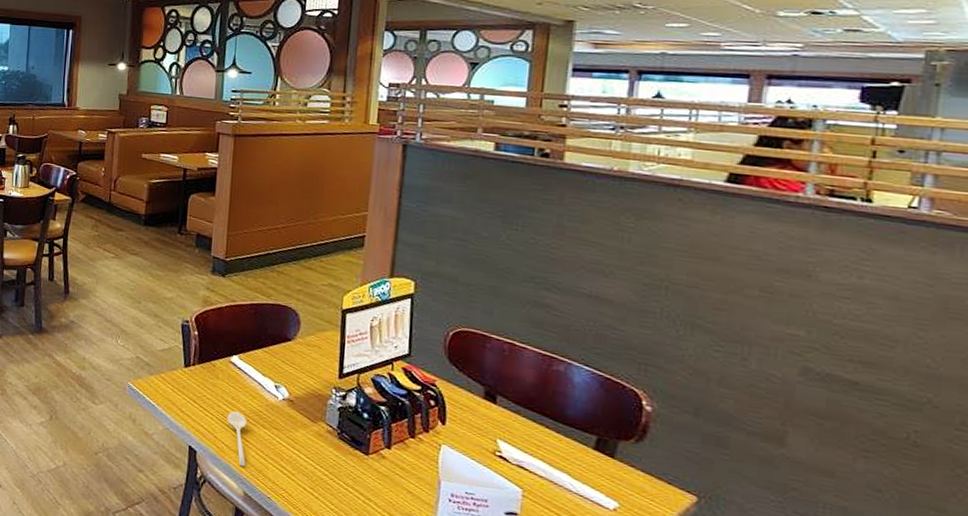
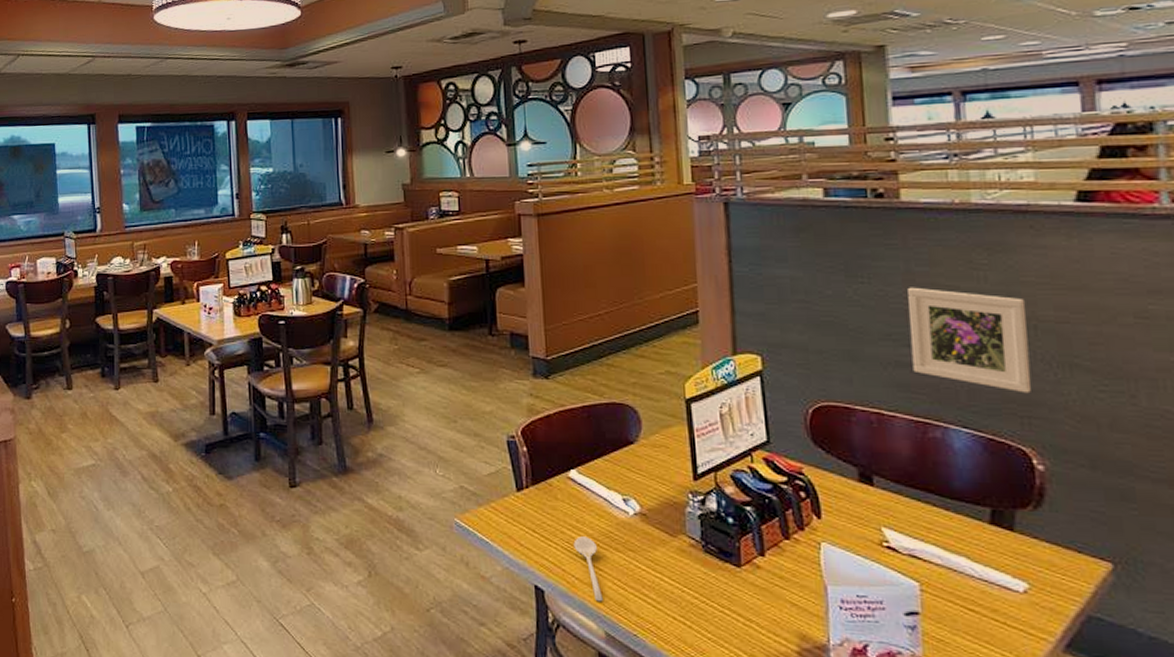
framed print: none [549,239,662,344] -> present [908,287,1032,394]

